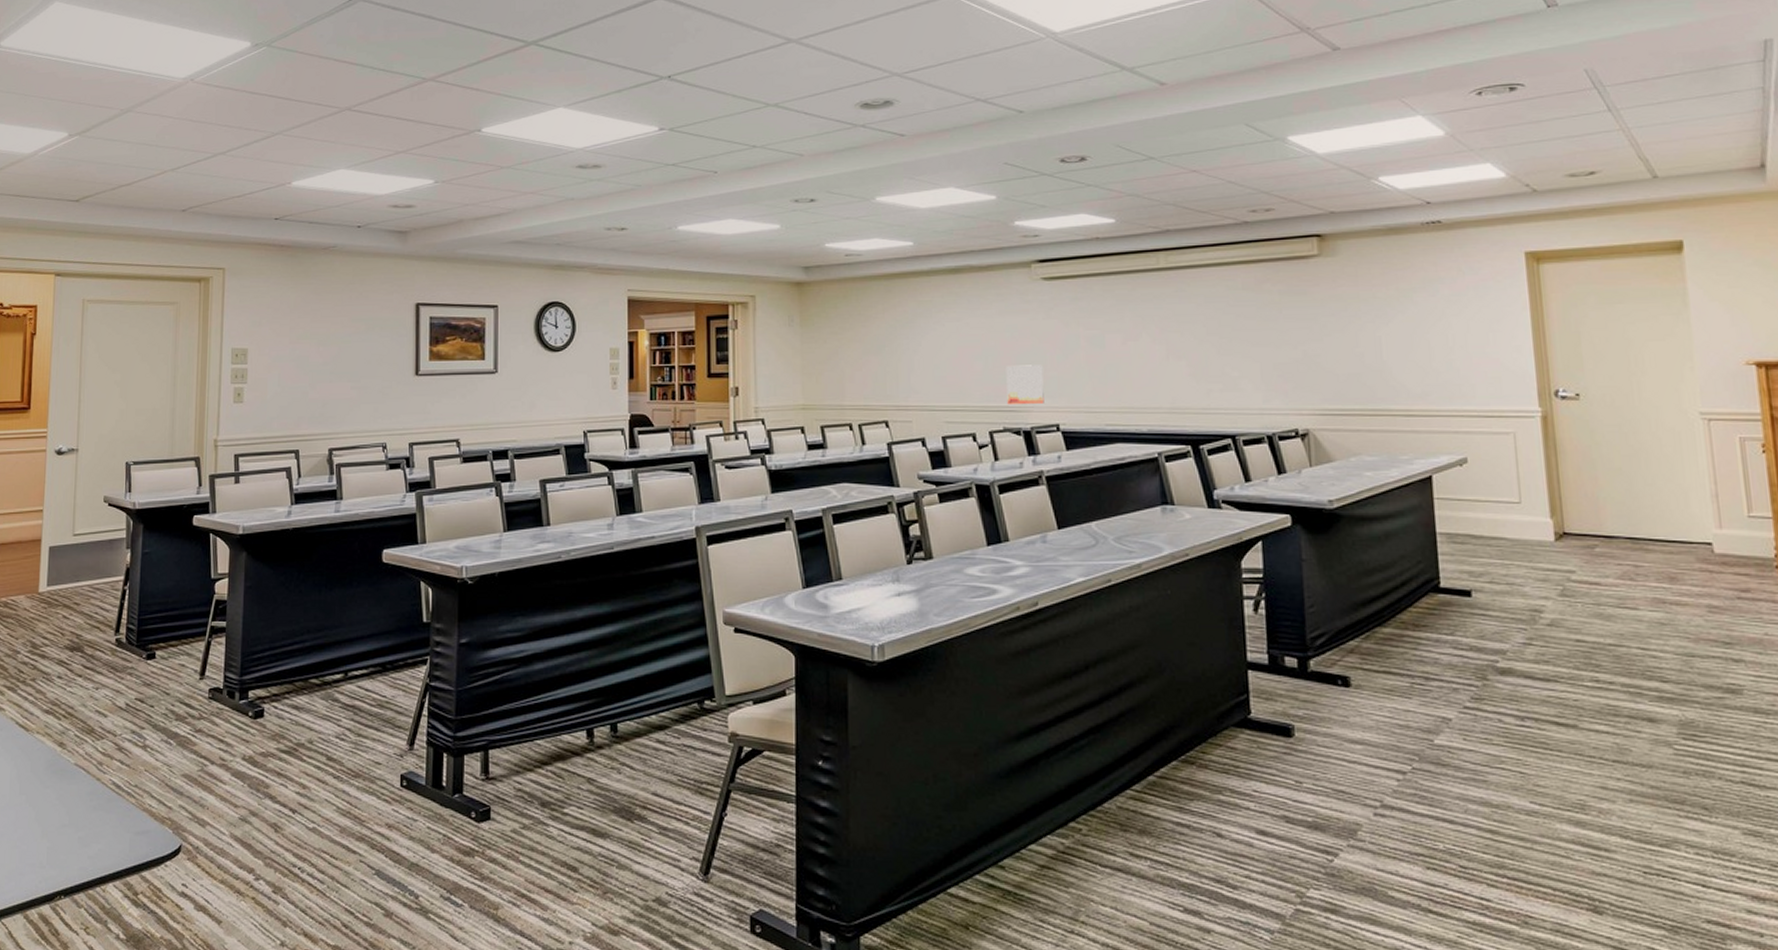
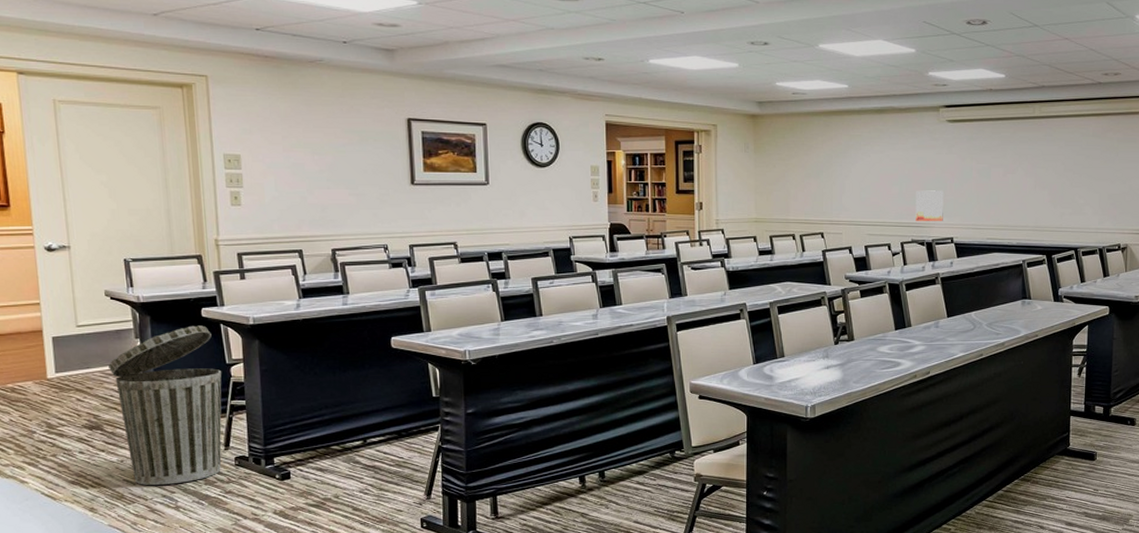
trash can: none [97,535,205,719] -> present [109,325,222,485]

